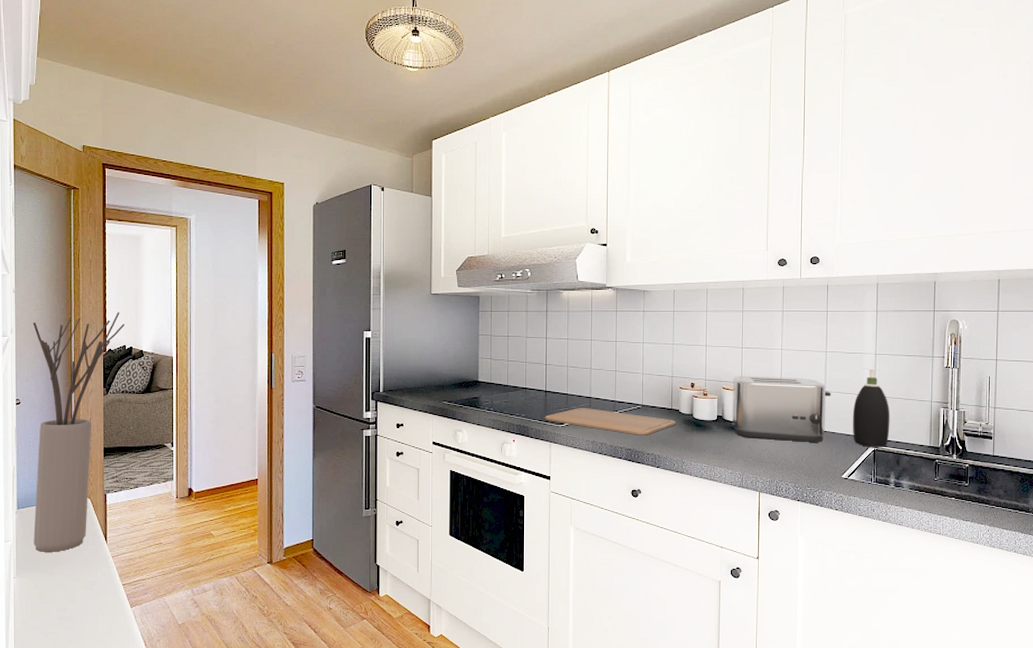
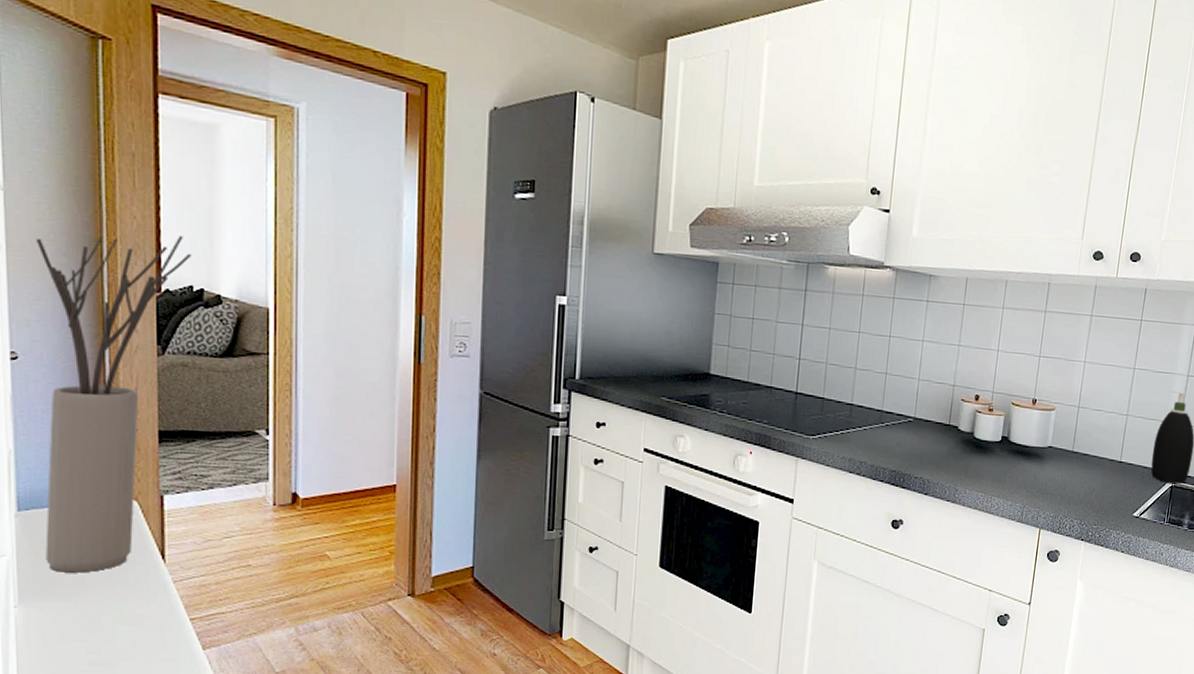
chopping board: present [544,408,677,436] -> none [791,416,954,456]
toaster: present [732,375,831,443] -> none [1017,389,1134,475]

